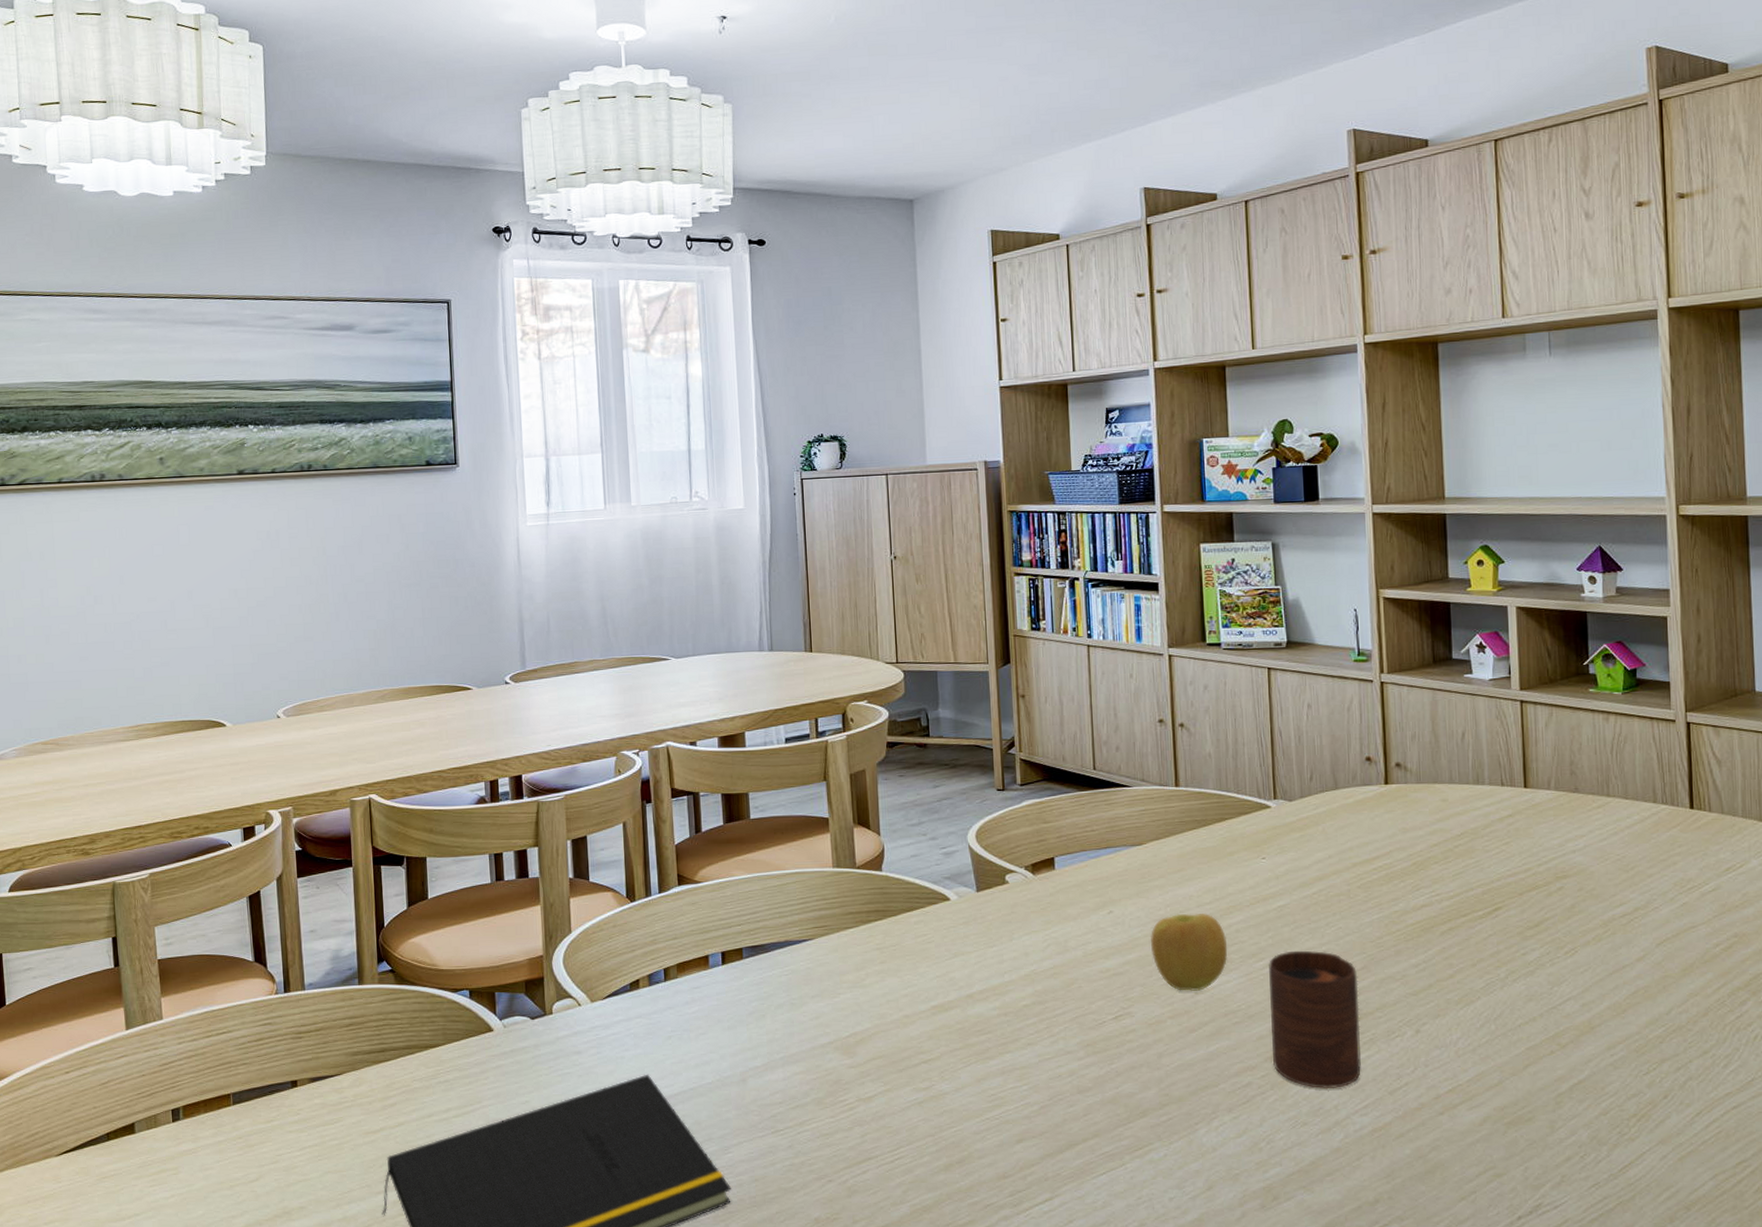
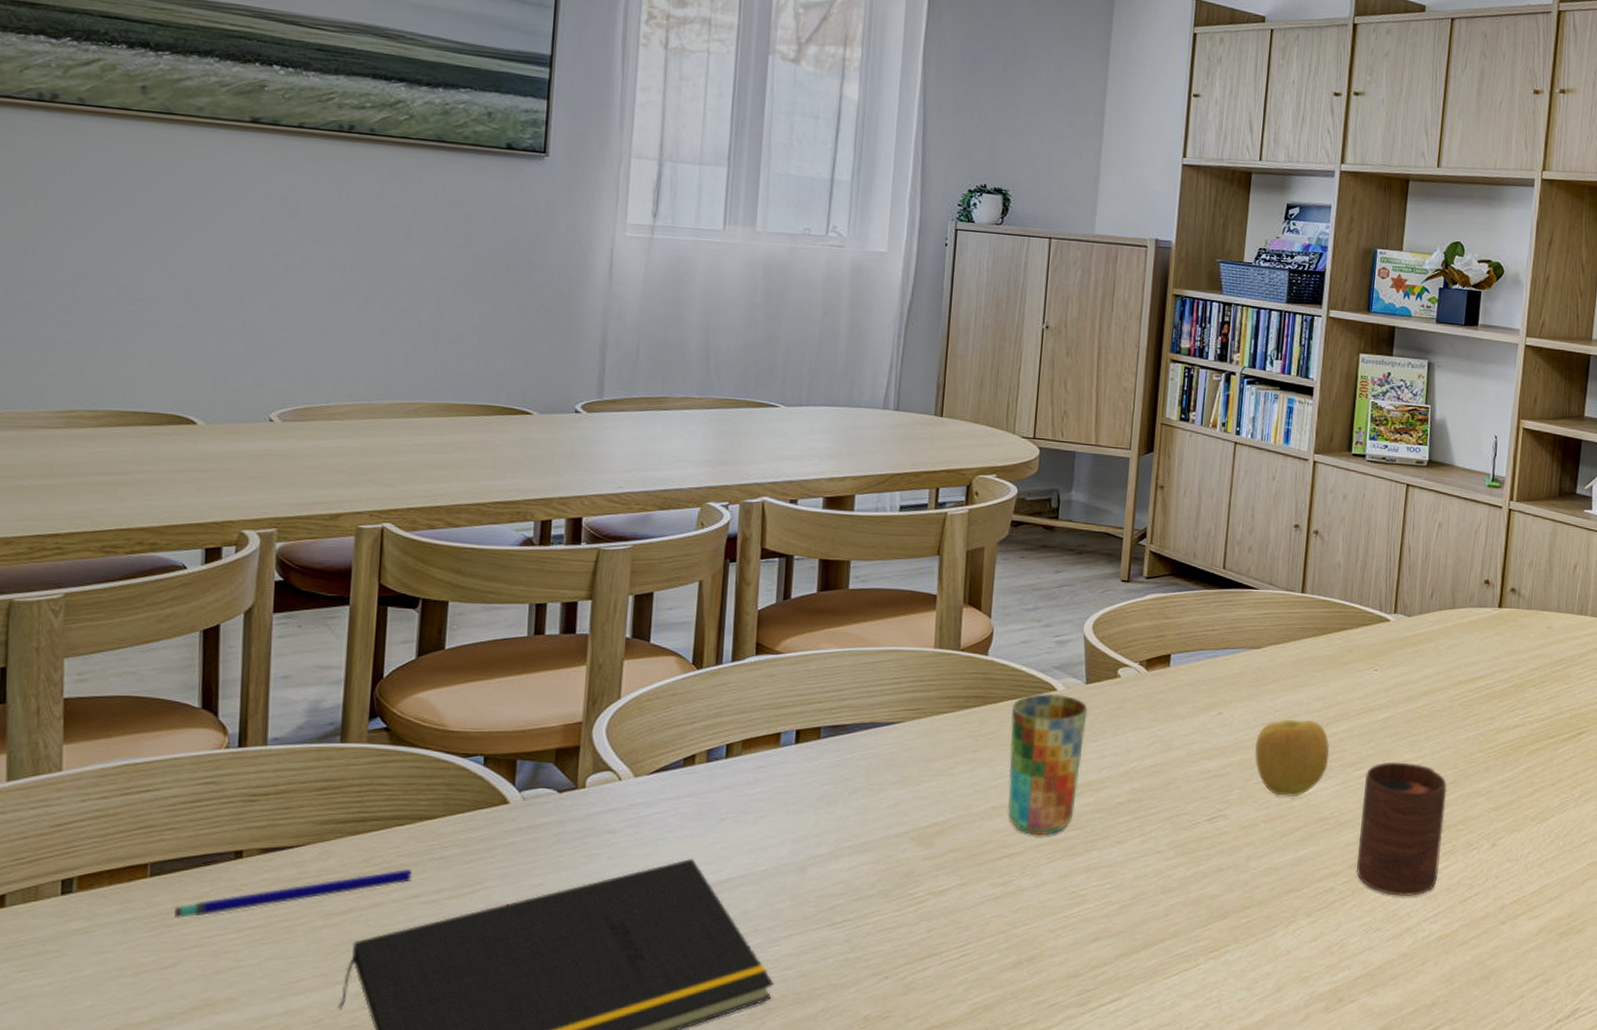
pen: none [253,1091,426,1139] -> present [174,868,413,918]
cup: none [911,903,983,1041] -> present [1007,693,1088,836]

